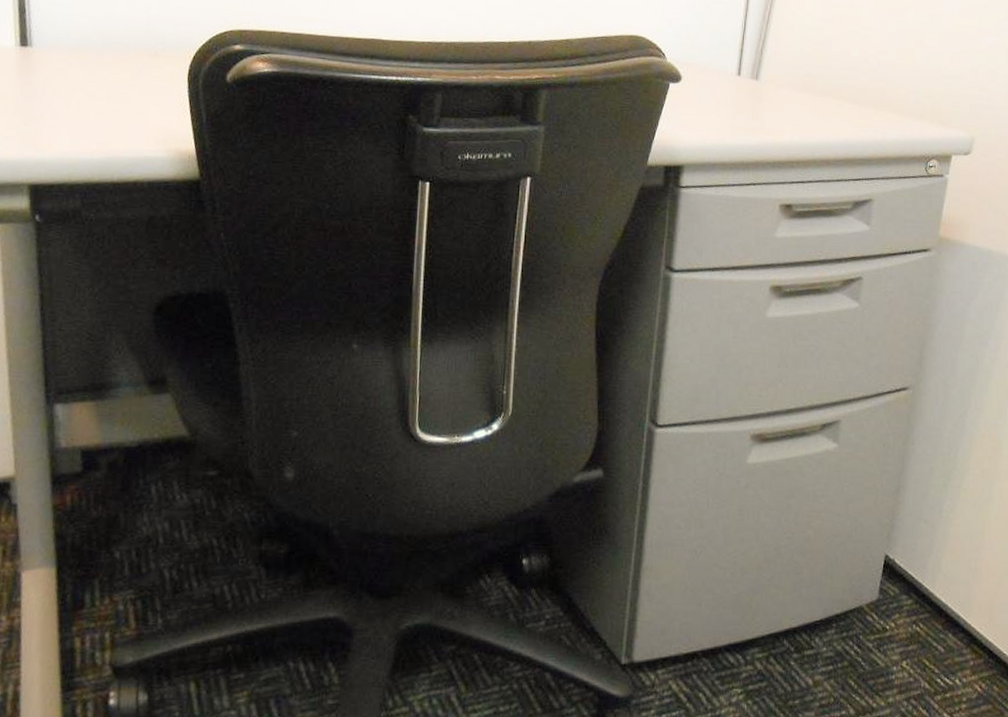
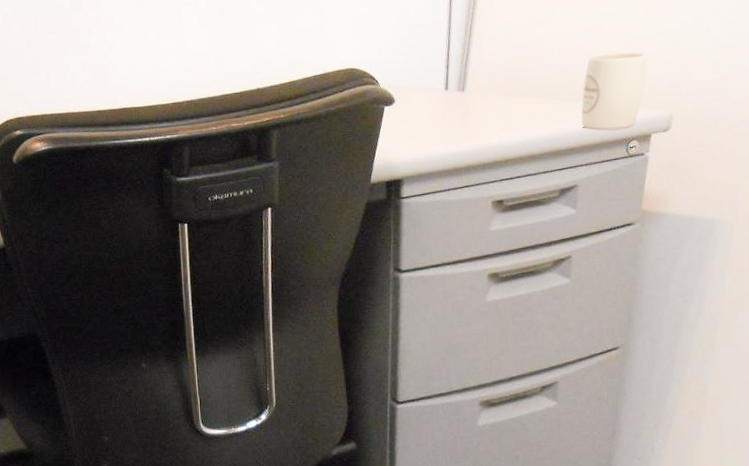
mug: none [881,62,951,147] -> present [581,52,648,131]

